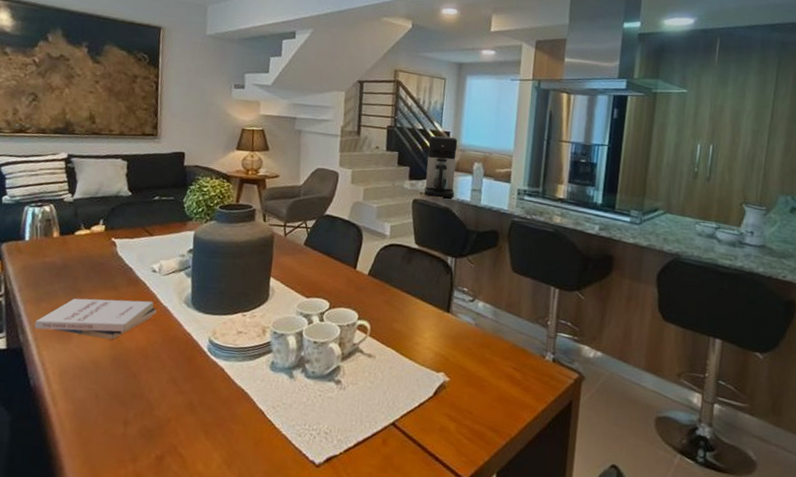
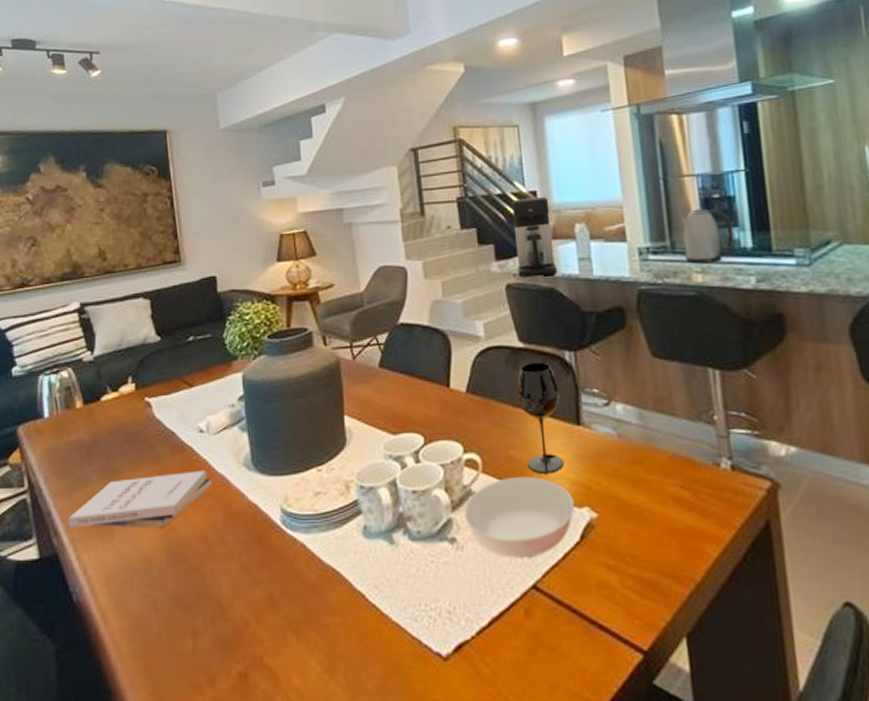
bowl: none [349,342,434,404] -> present [463,477,574,559]
wine glass: none [405,260,439,345] -> present [517,361,565,474]
kettle: none [551,168,591,211] -> present [682,208,734,264]

